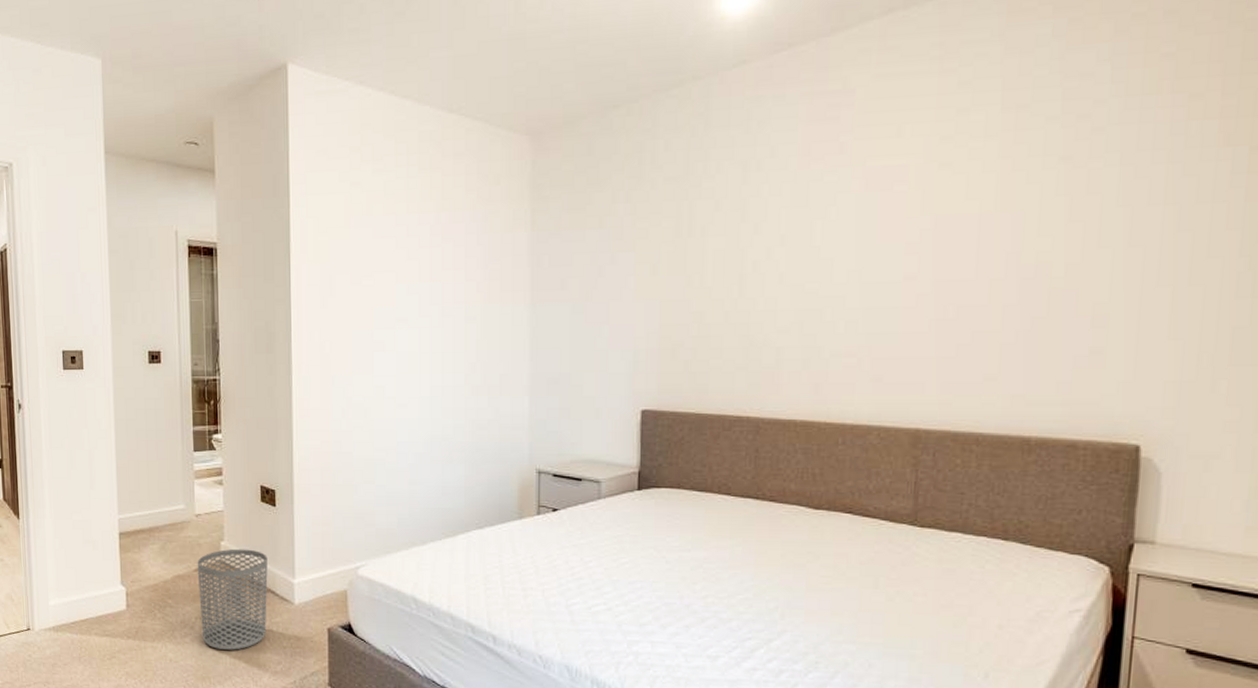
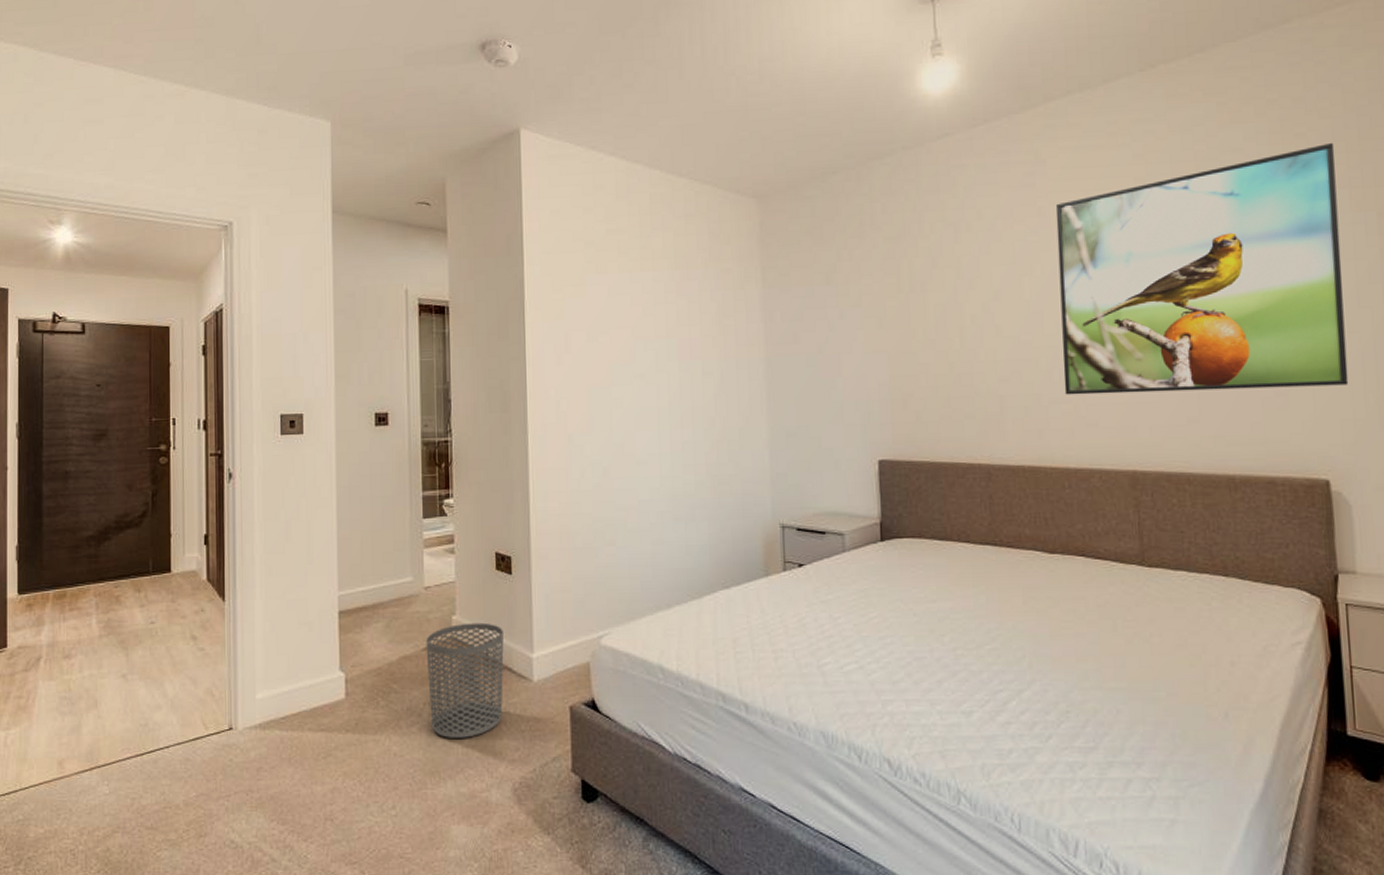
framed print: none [849,64,1209,348] -> present [1055,142,1349,395]

